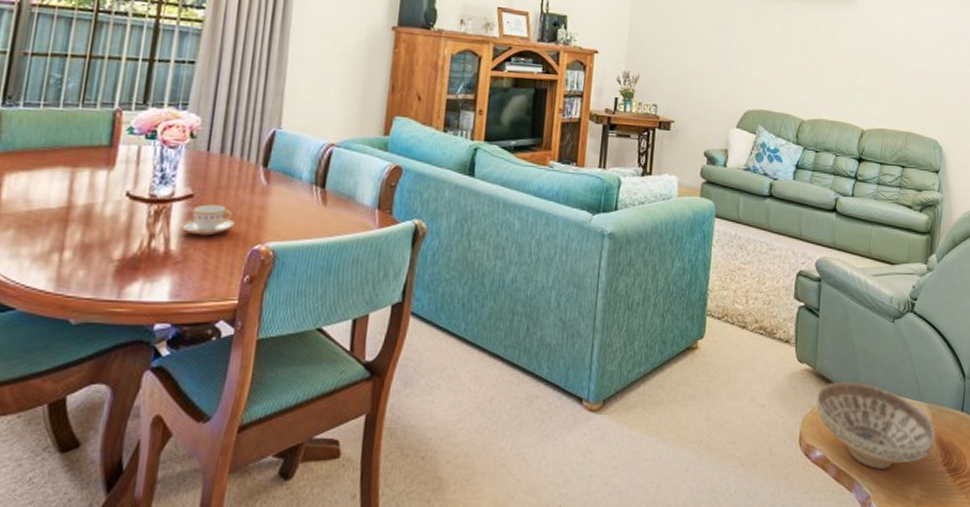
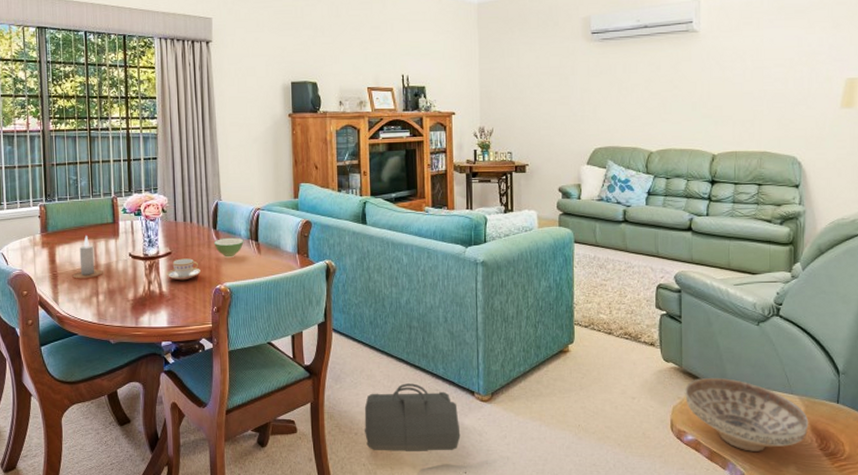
candle: none [24,161,79,226] -> present [72,236,103,279]
bowl: none [260,180,305,209] -> present [213,237,244,259]
handbag: none [435,387,560,482] -> present [364,383,461,452]

